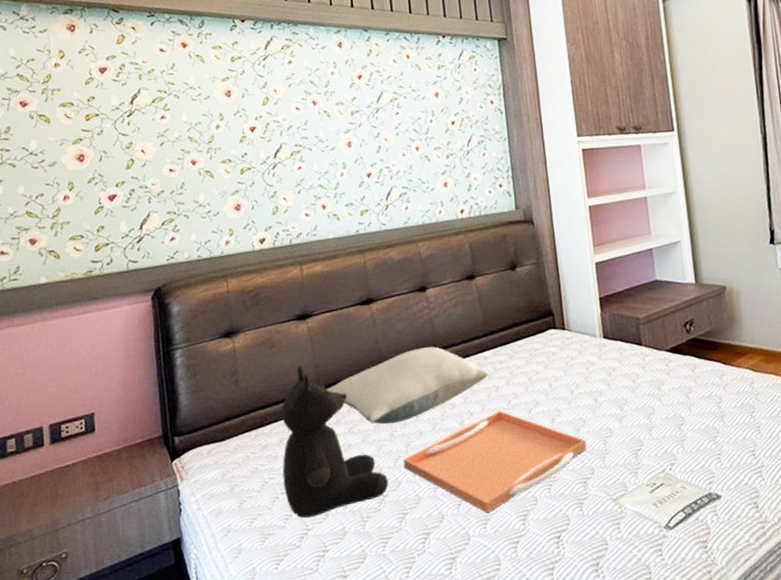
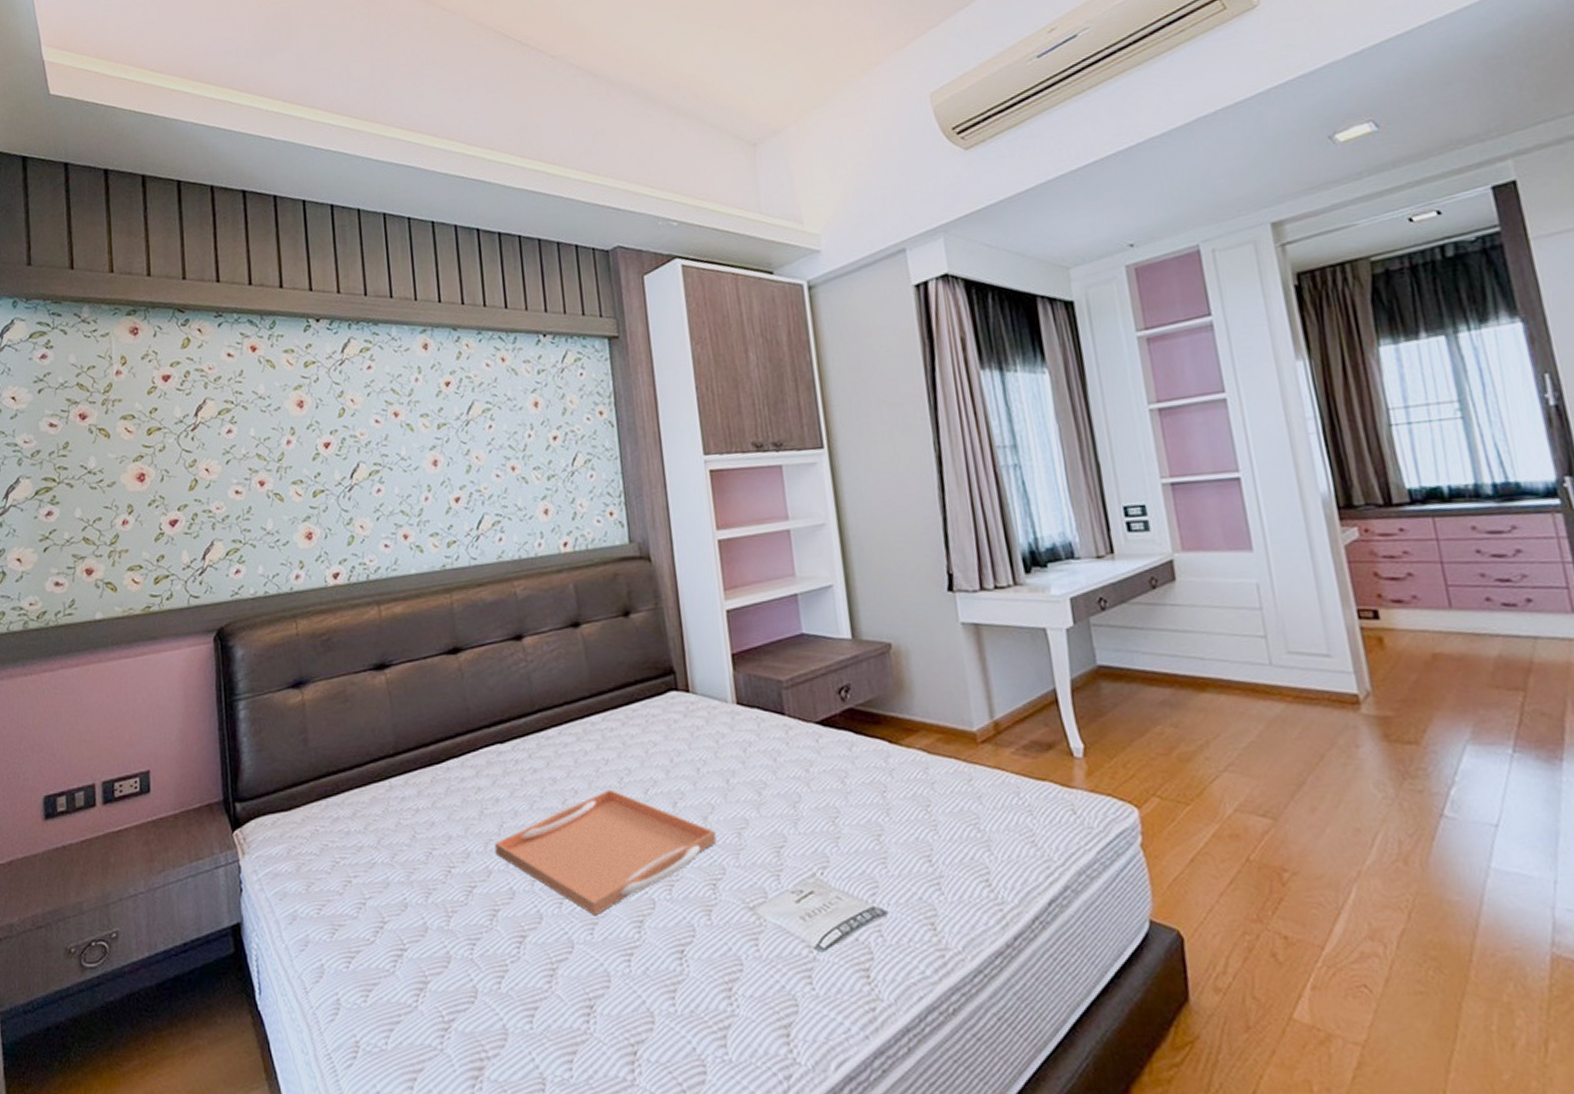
teddy bear: present [280,365,389,518] -> none [354,724,478,908]
pillow: present [326,346,489,425] -> none [406,707,597,800]

